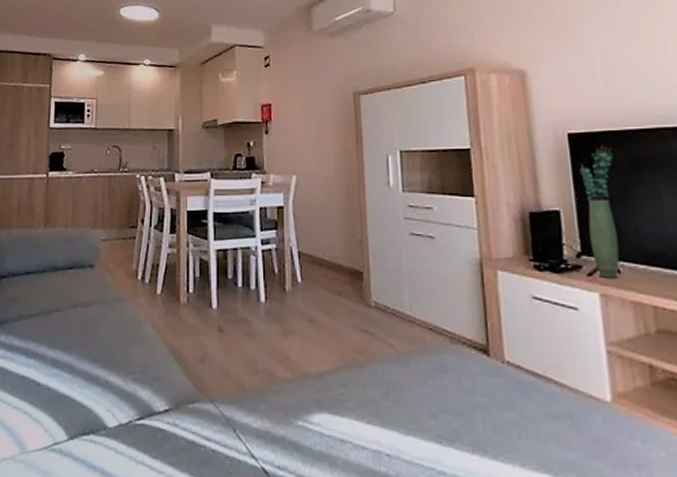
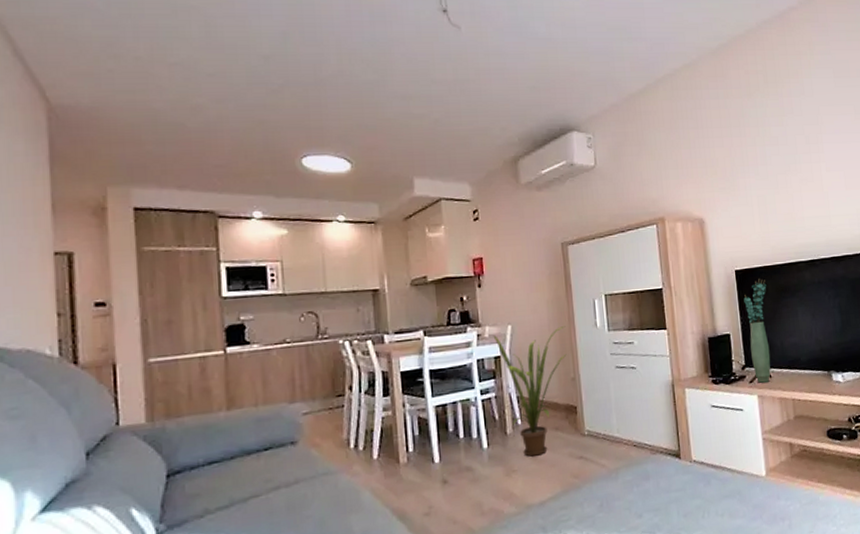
house plant: none [277,182,354,320] -> present [493,326,567,457]

